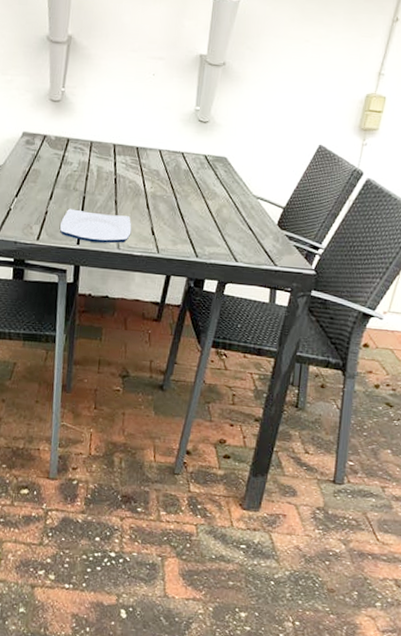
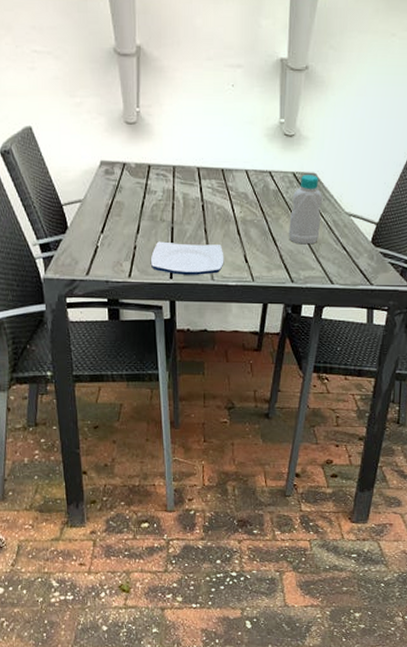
bottle: none [196,158,232,223] -> present [289,174,323,245]

